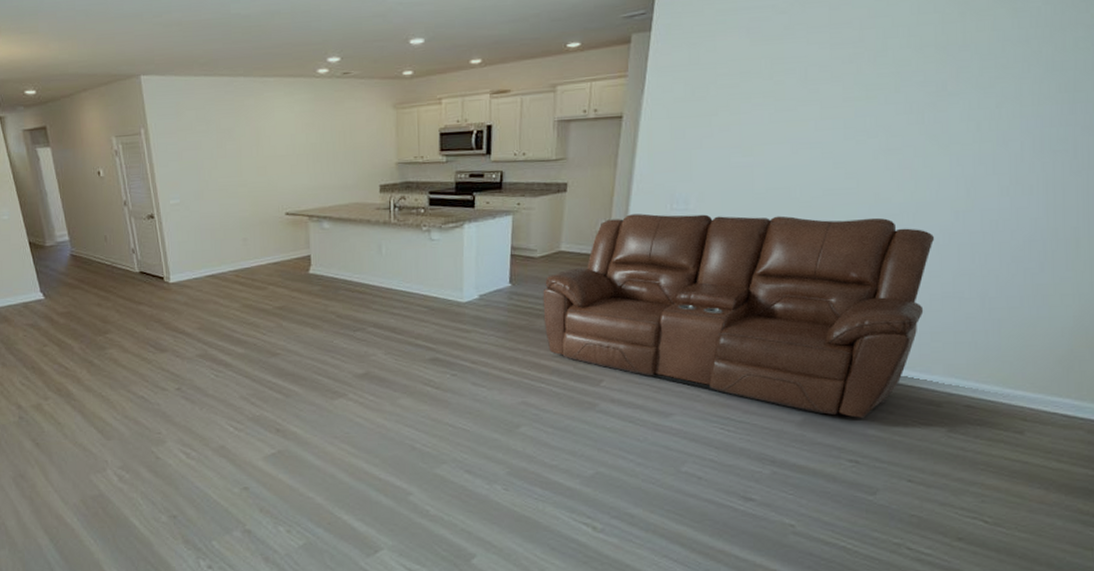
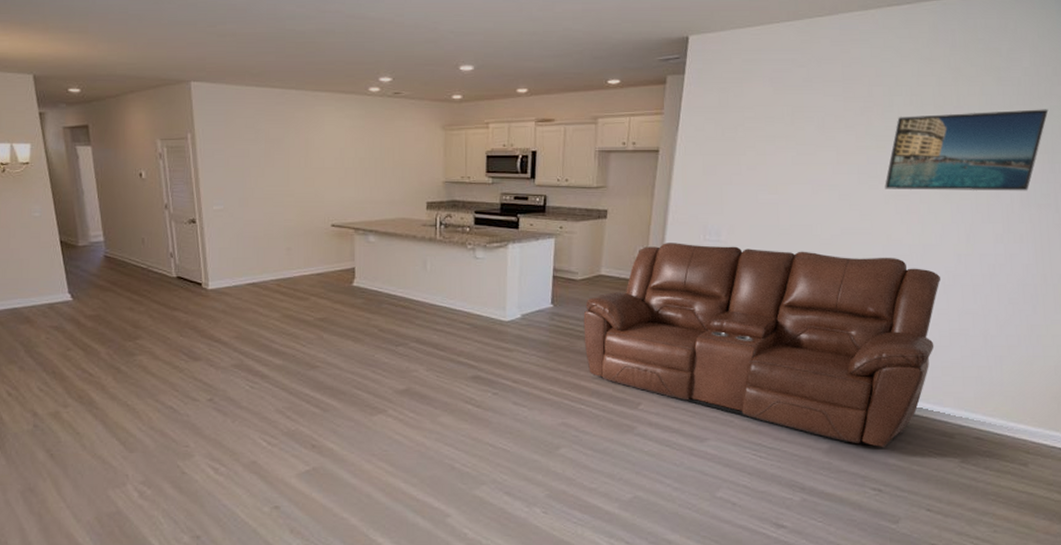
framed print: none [874,41,1073,144] -> present [885,109,1049,191]

